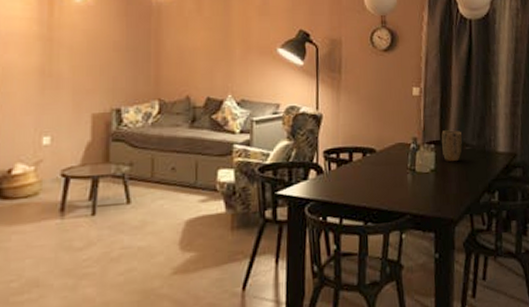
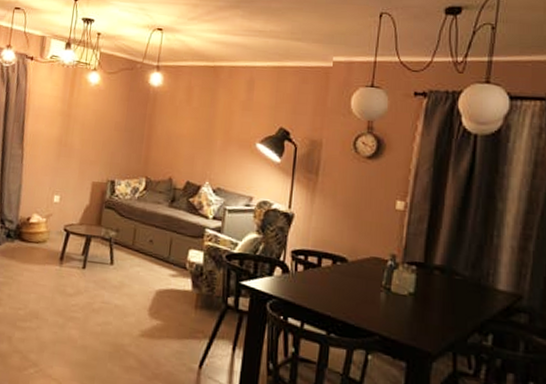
plant pot: present [441,130,463,162] -> none [426,253,453,290]

